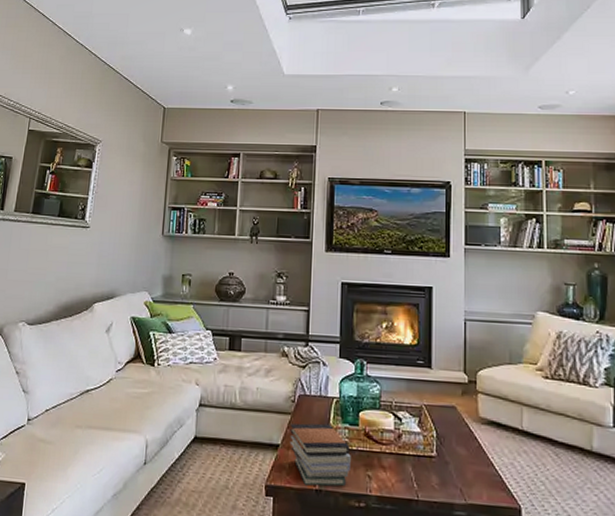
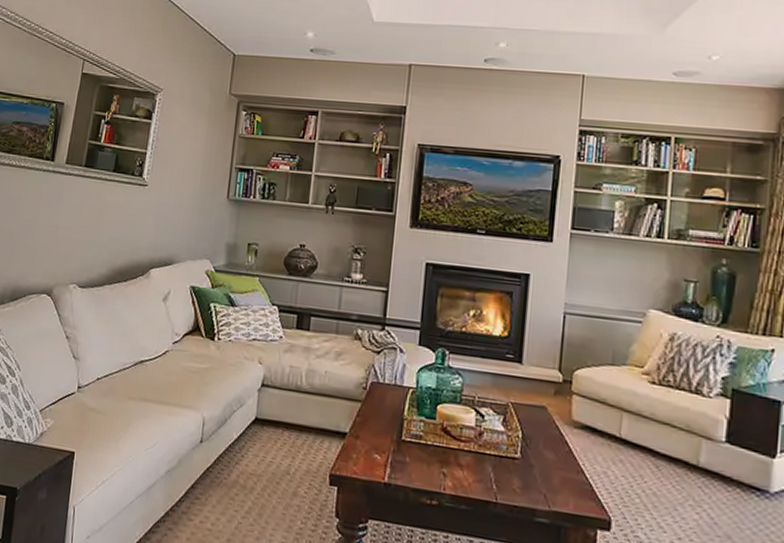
book stack: present [289,423,351,487] -> none [358,412,425,482]

